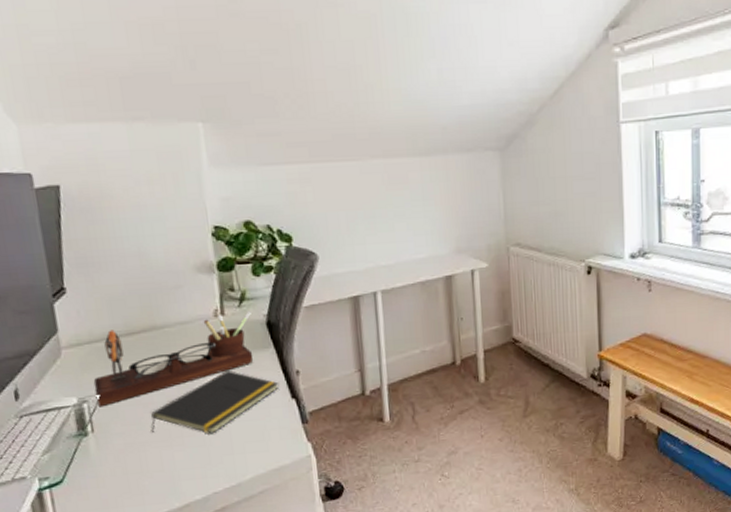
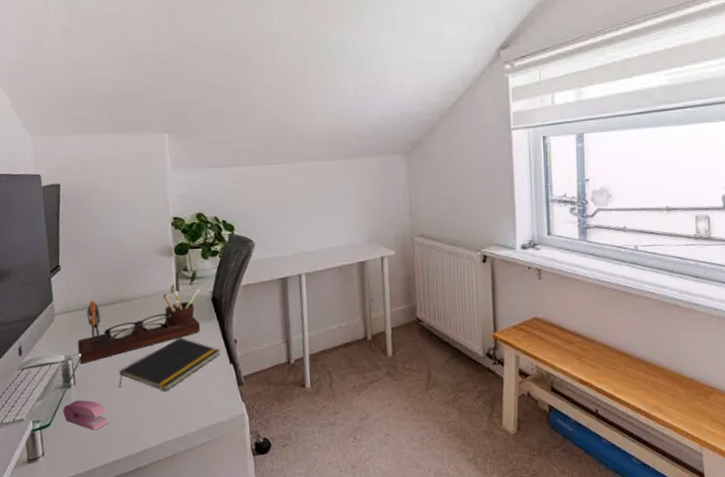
stapler: none [78,449,139,485] -> present [63,400,108,431]

